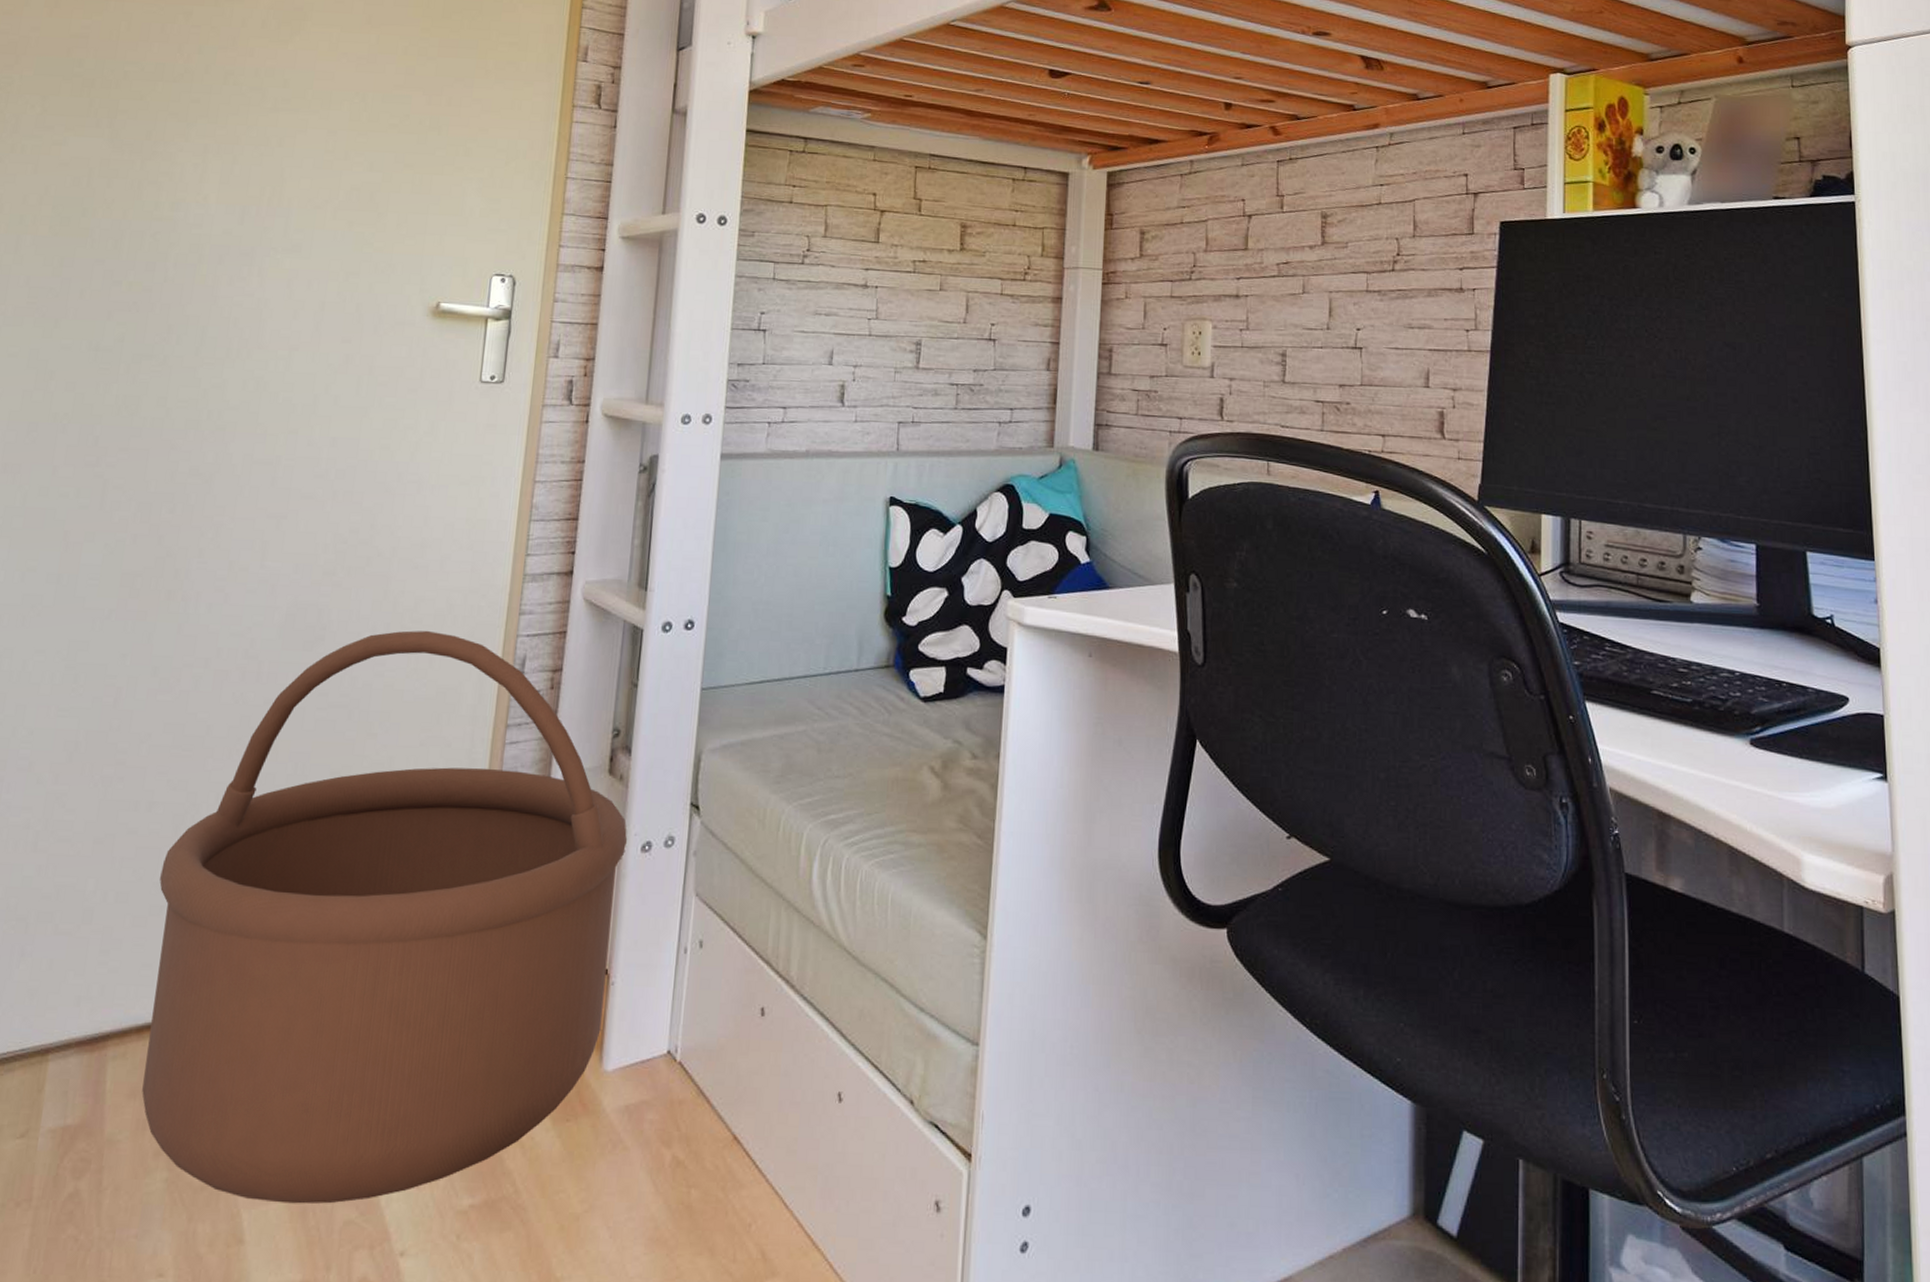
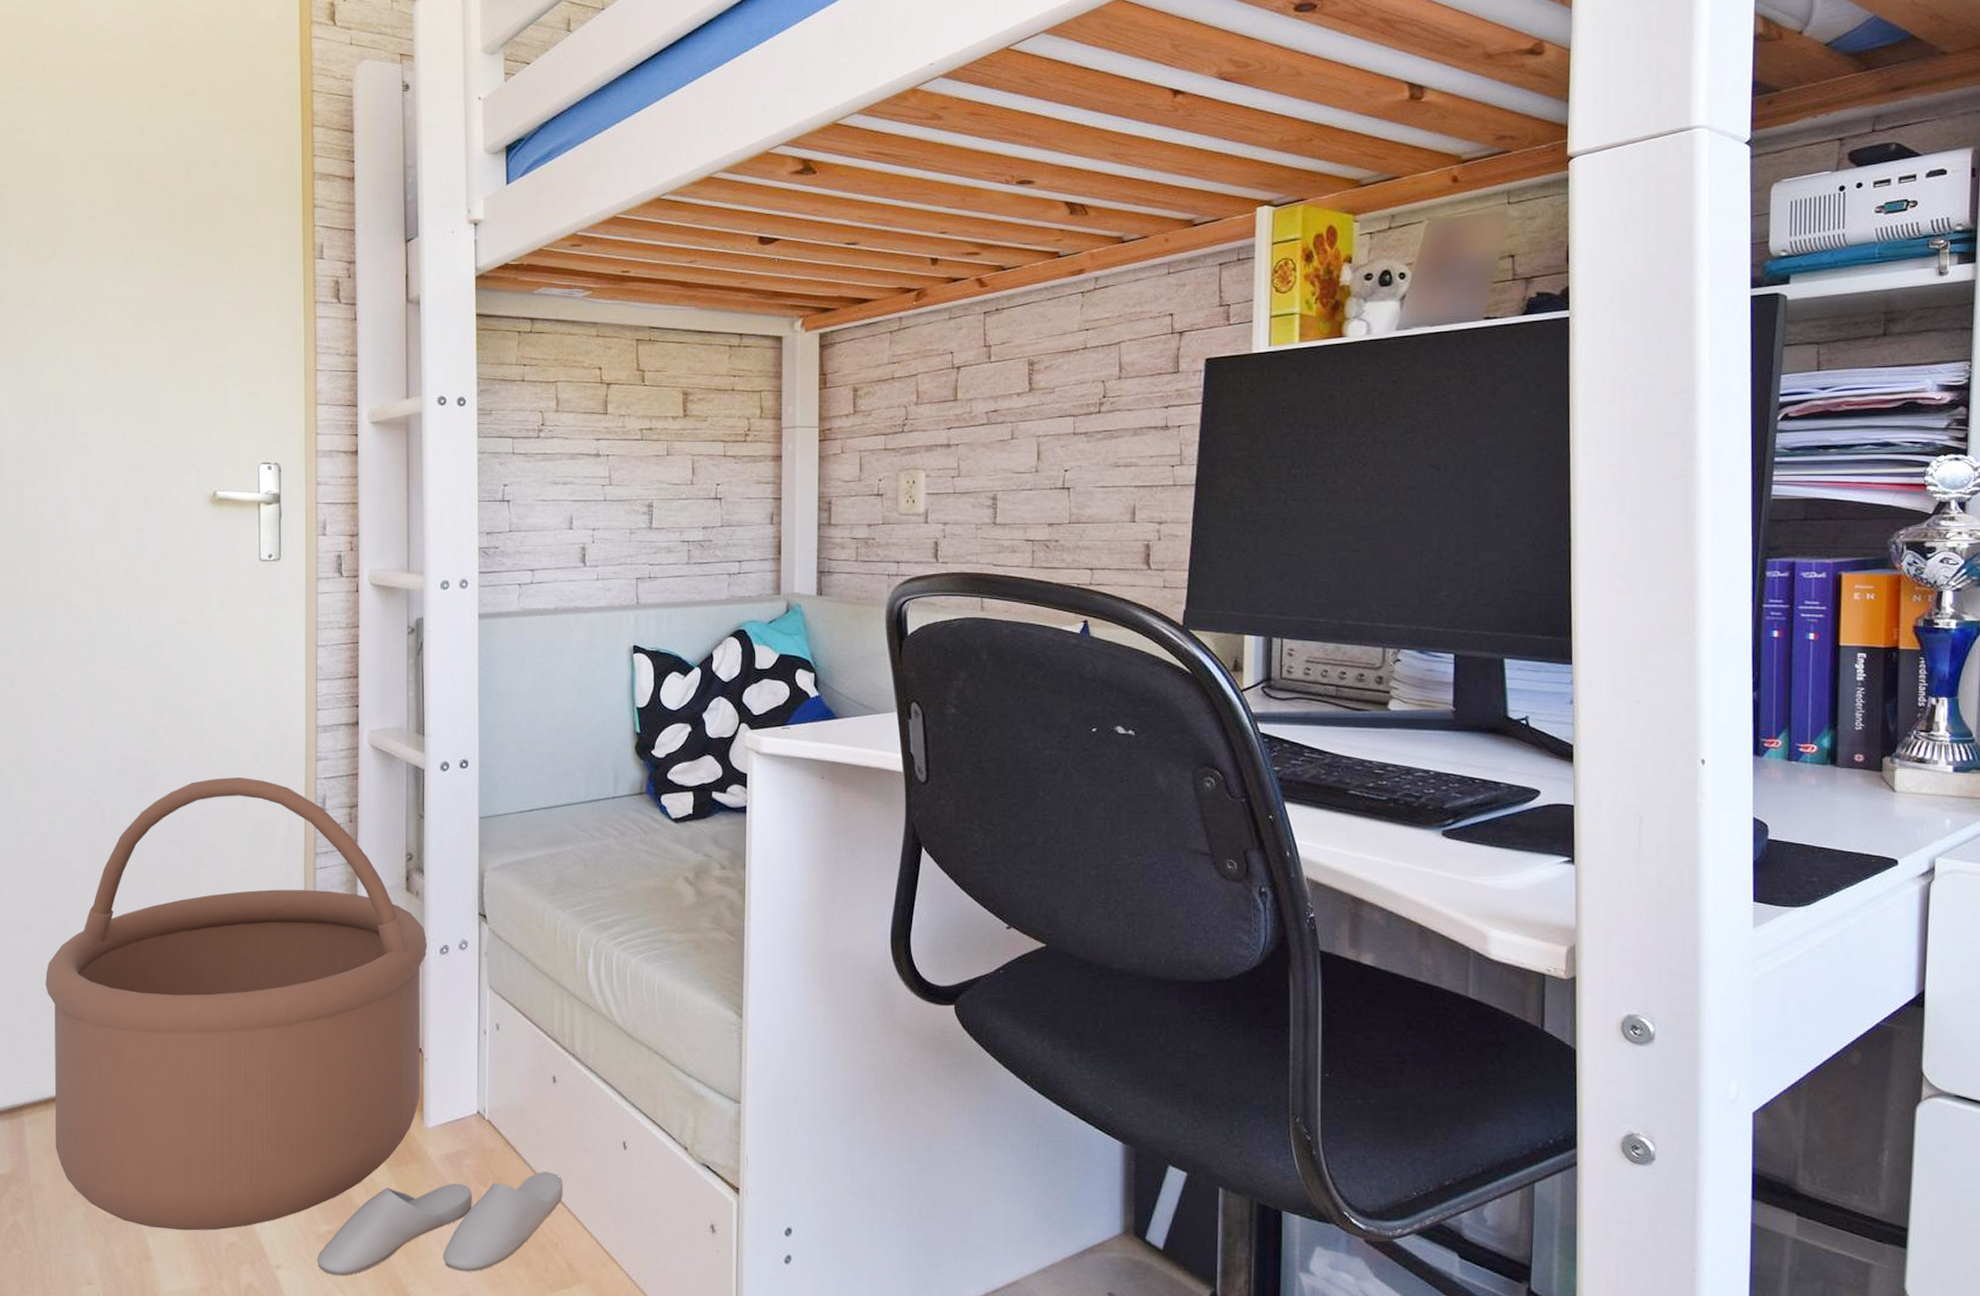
slippers: none [452,1130,763,1267] -> present [316,1172,563,1276]

